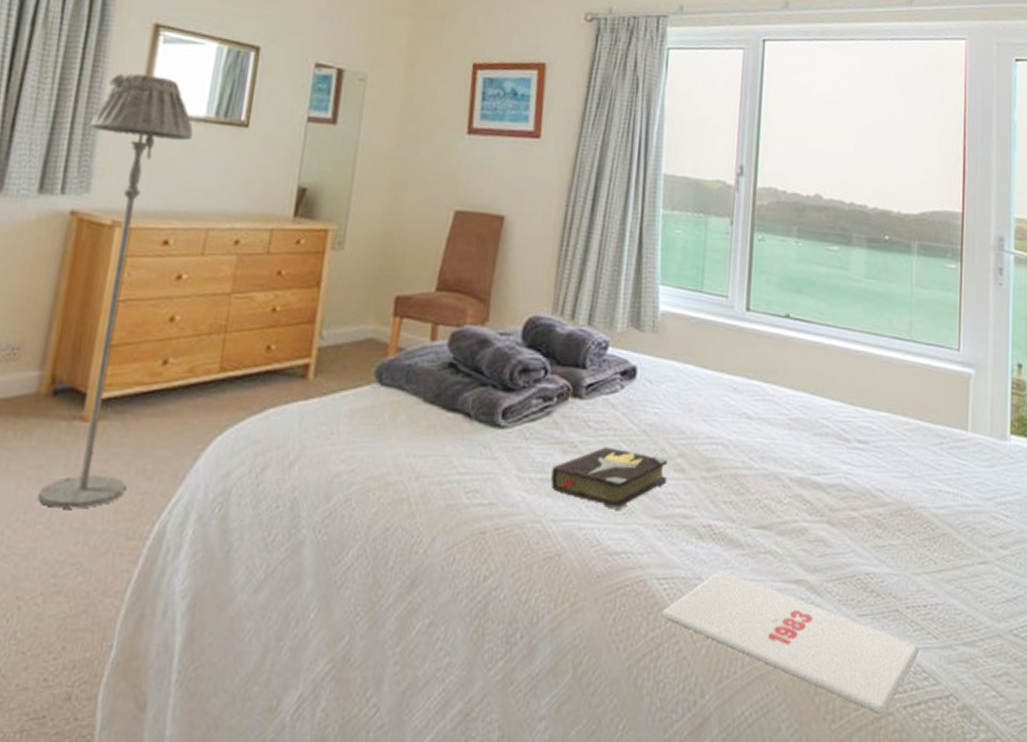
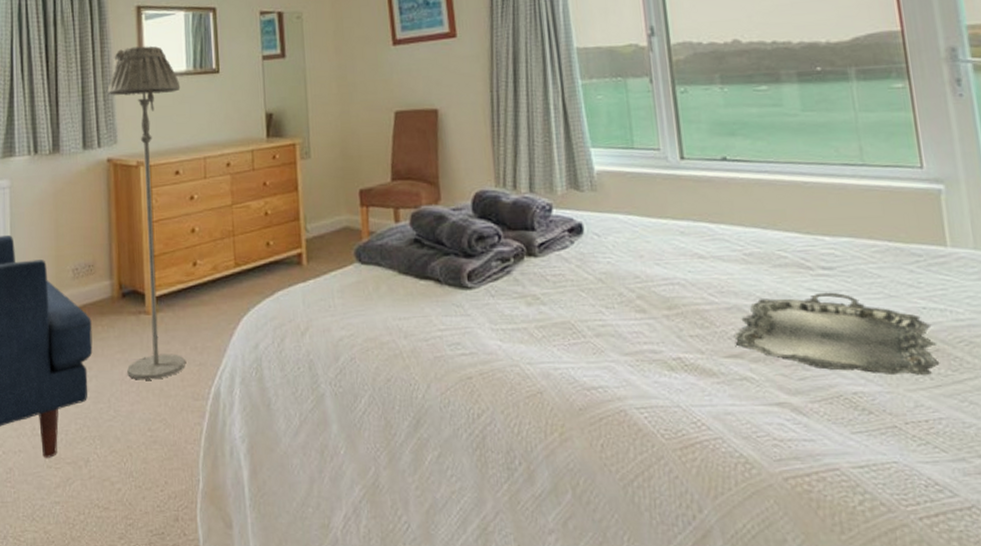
hardback book: present [551,447,668,510] -> none [520,296,631,350]
magazine: present [662,569,920,714] -> none [647,397,928,526]
serving tray: none [766,466,944,559] -> present [734,292,939,375]

